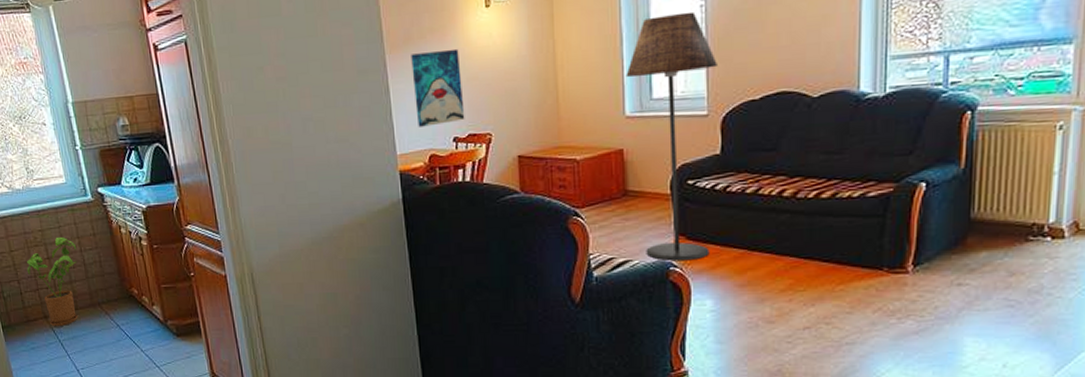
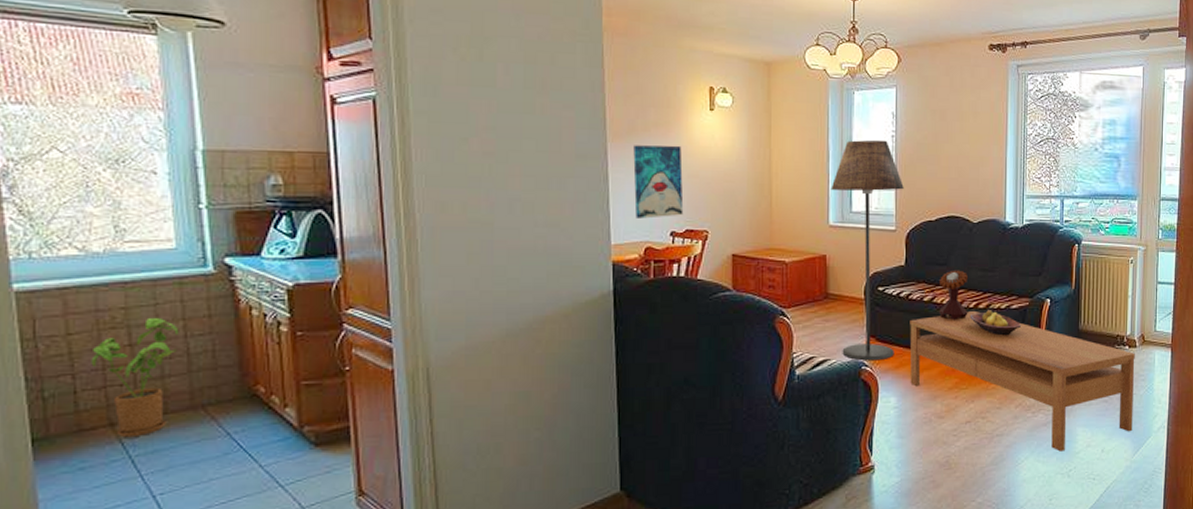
coffee table: none [728,201,1062,365] -> present [910,310,1135,452]
mushroom: none [765,154,806,213] -> present [938,270,968,320]
fruit bowl: none [808,199,883,230] -> present [969,310,1022,336]

